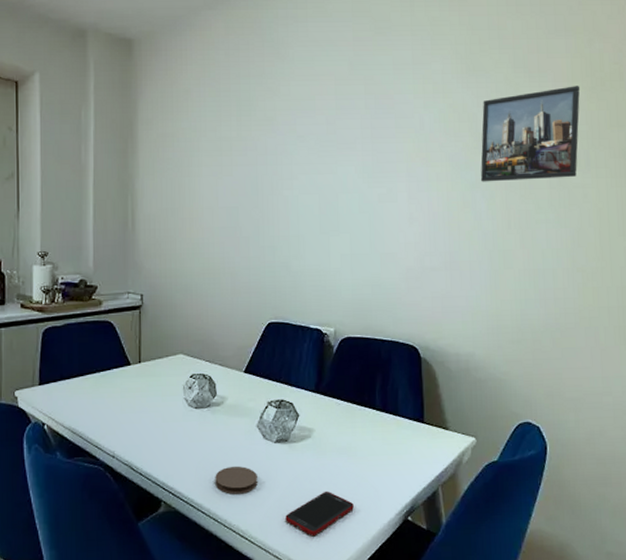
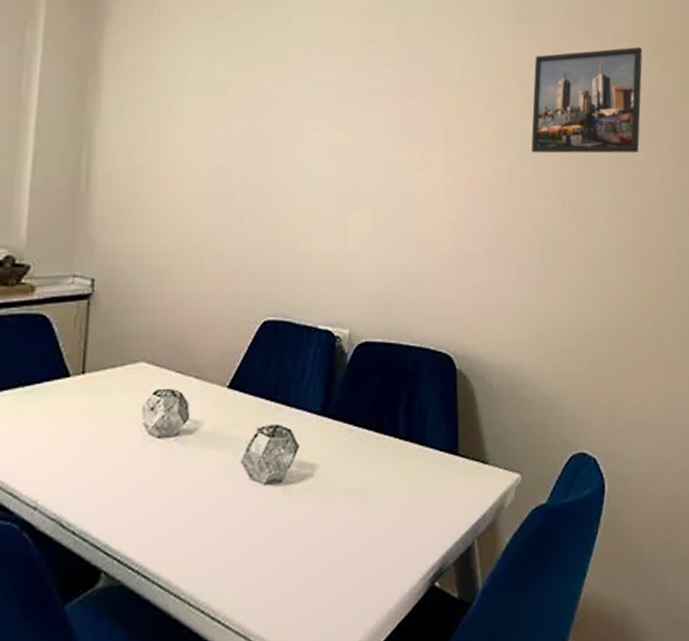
coaster: present [215,465,258,494] -> none [179,517,239,559]
cell phone: present [285,492,354,537] -> none [274,551,366,615]

